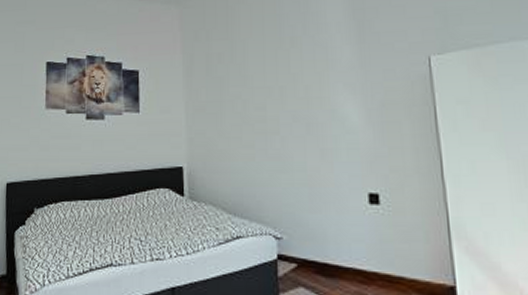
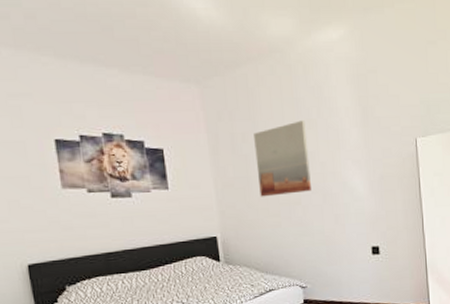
wall art: none [230,38,292,124] -> present [254,120,311,197]

